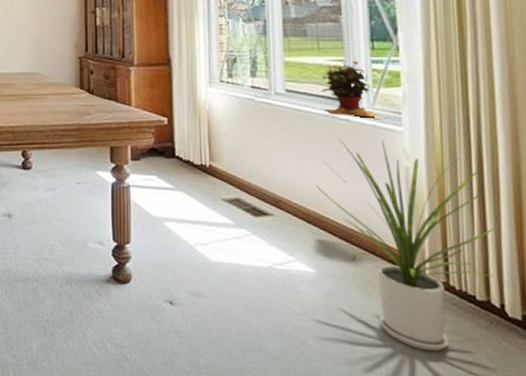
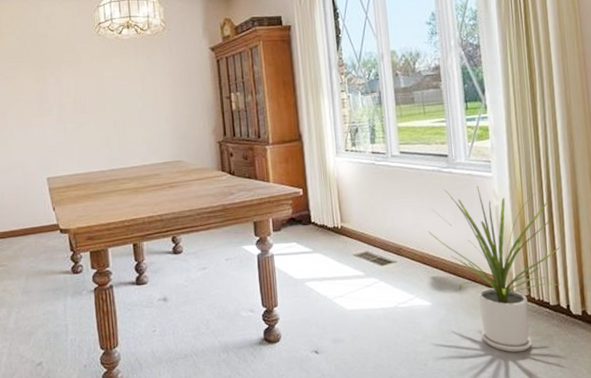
flower arrangement: present [318,61,381,117] -> none [425,120,476,169]

